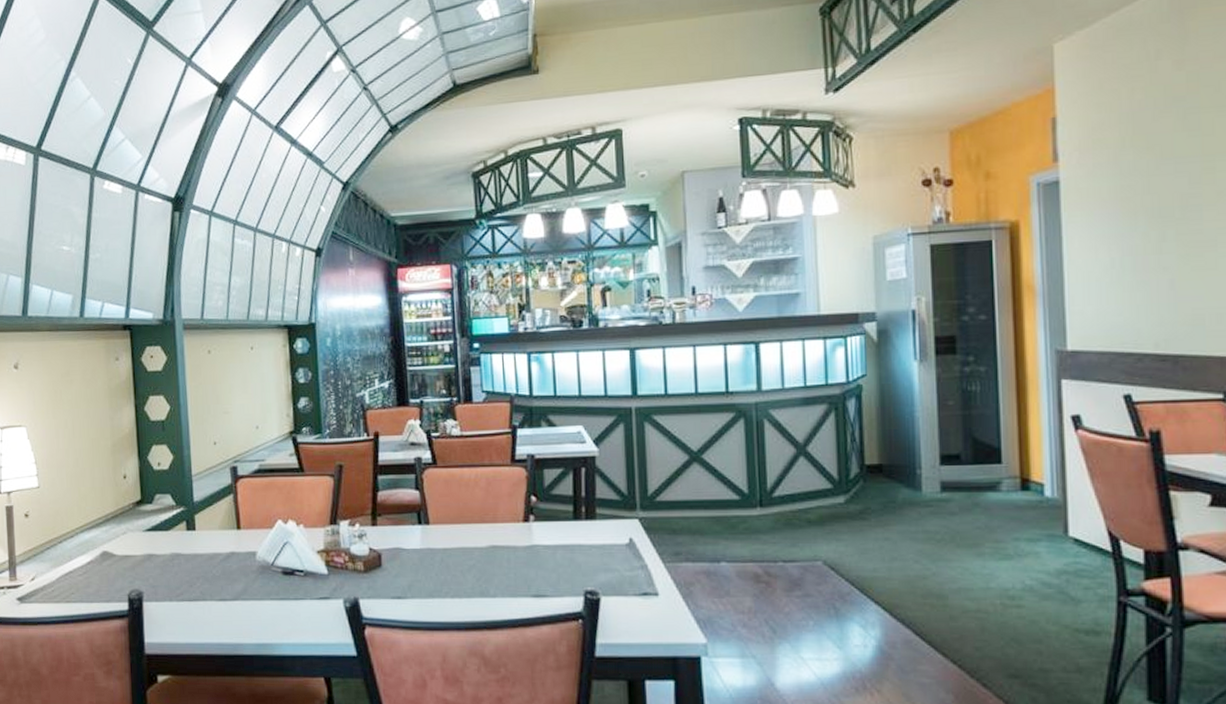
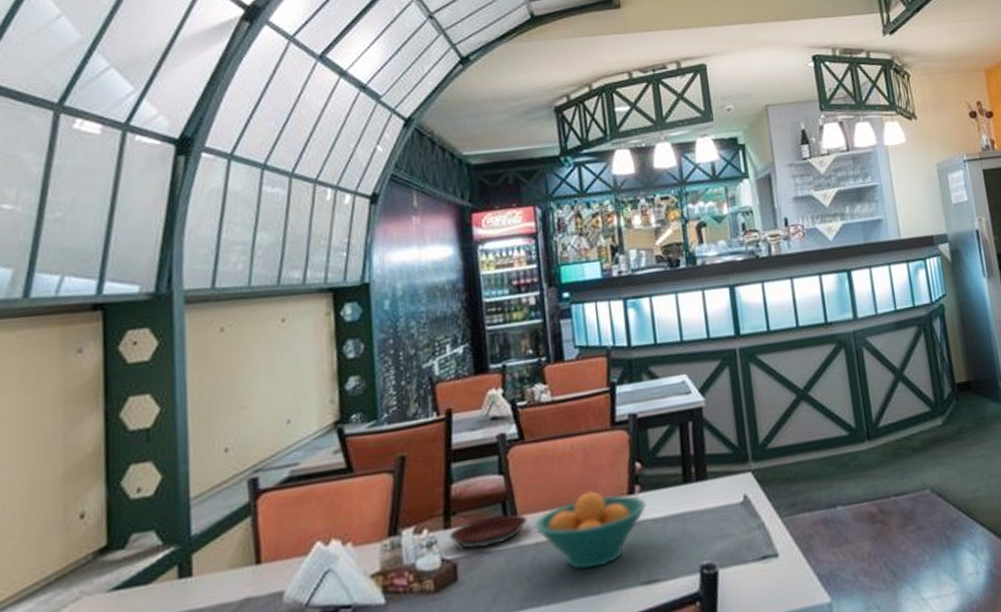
plate: none [375,521,437,545] -> present [449,513,527,549]
fruit bowl: none [443,514,539,576] -> present [534,491,646,570]

